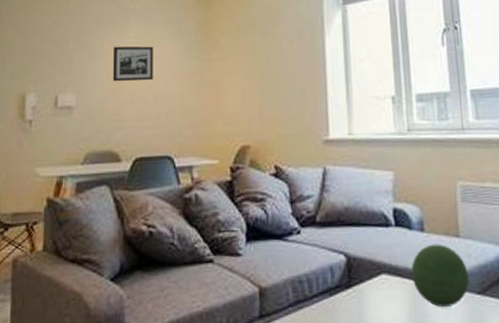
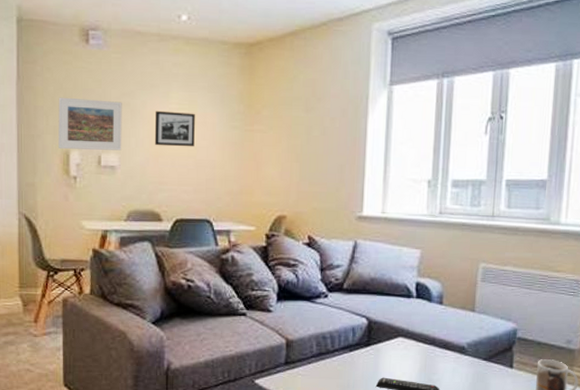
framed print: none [14,39,80,92] -> present [58,97,122,151]
decorative orb: present [411,244,469,308] -> none [426,316,478,369]

